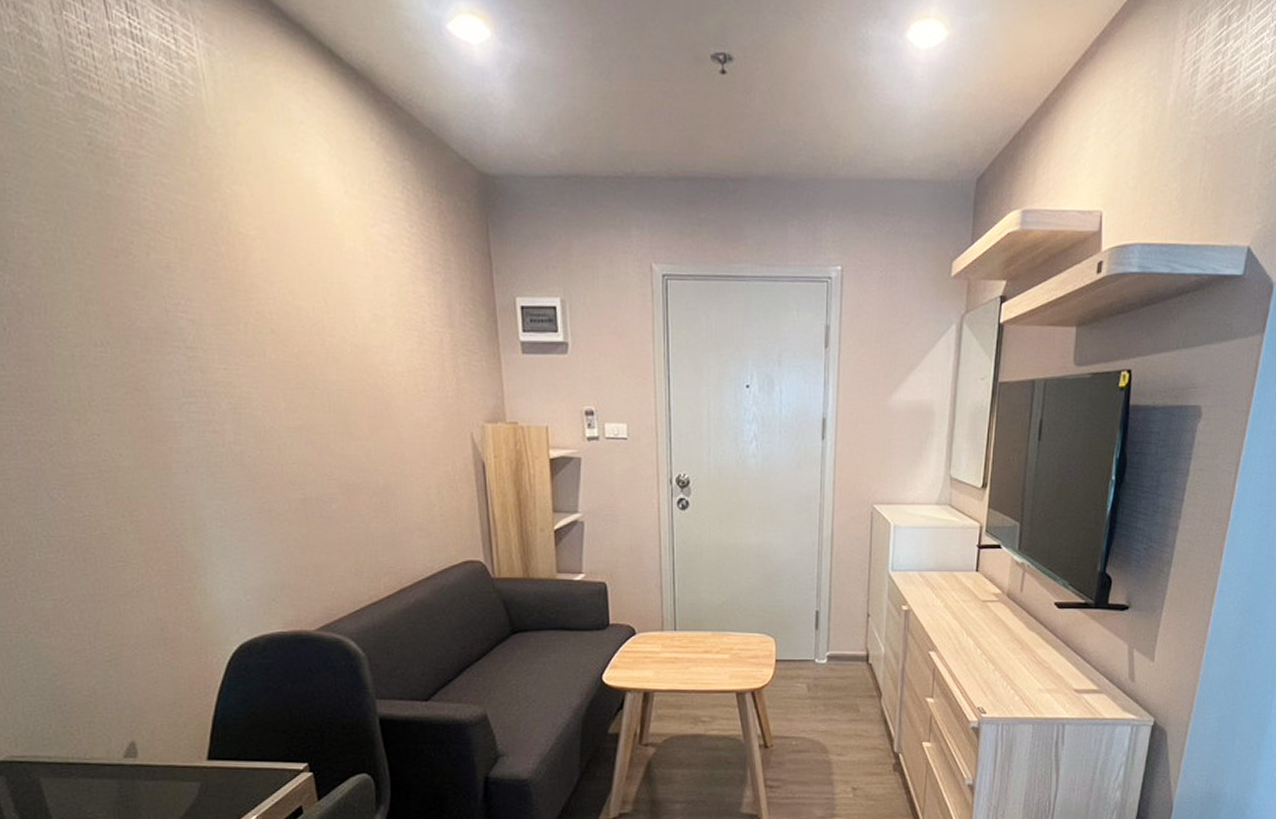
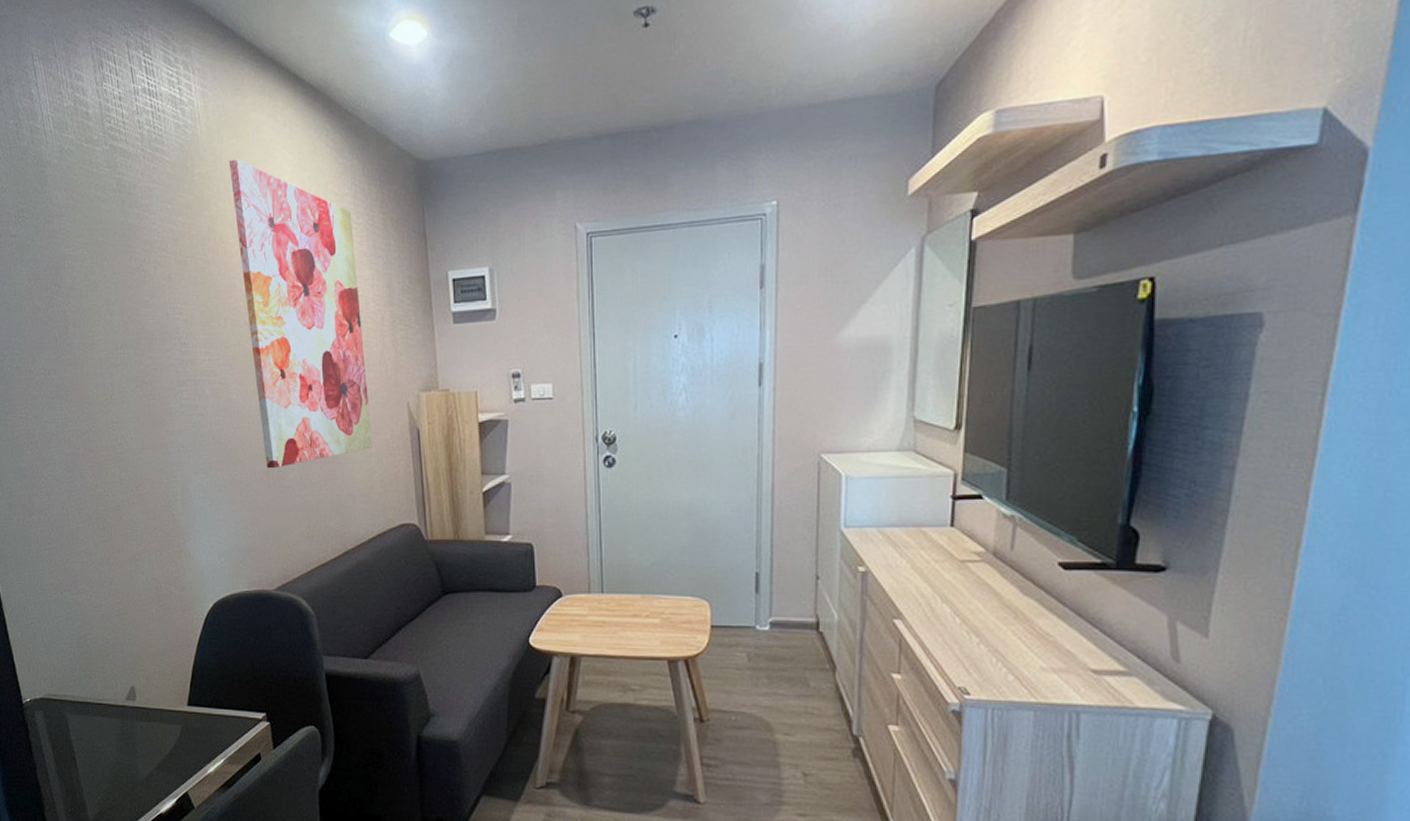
wall art: none [245,137,432,498] -> present [229,159,373,469]

